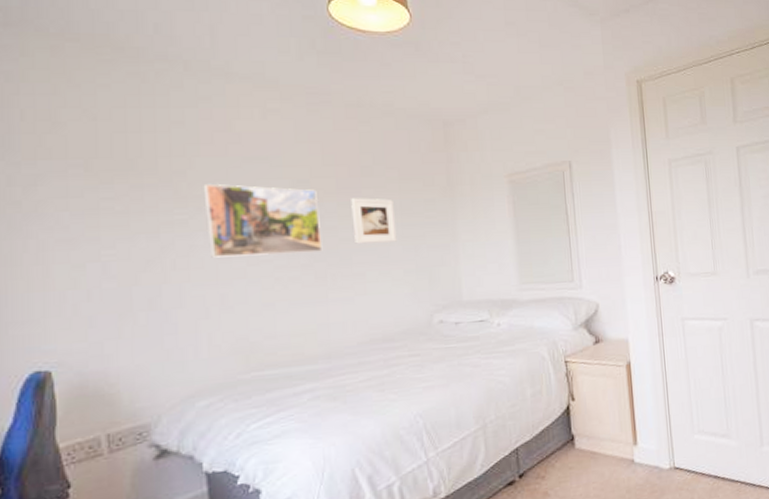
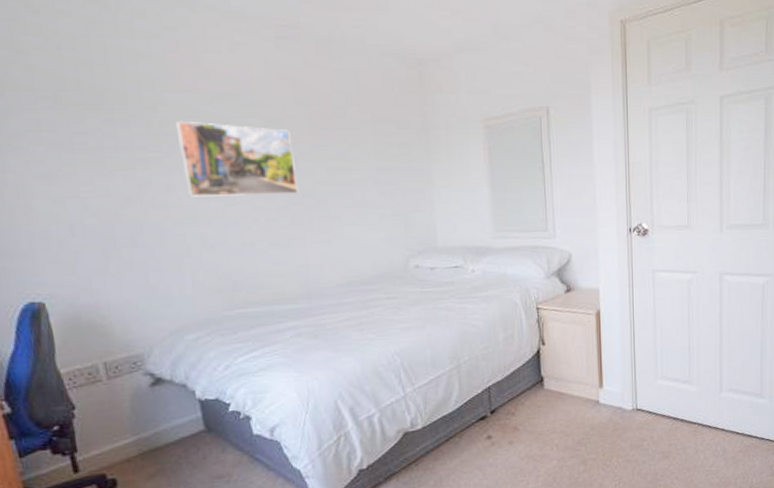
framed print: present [351,198,397,244] -> none [325,140,372,187]

